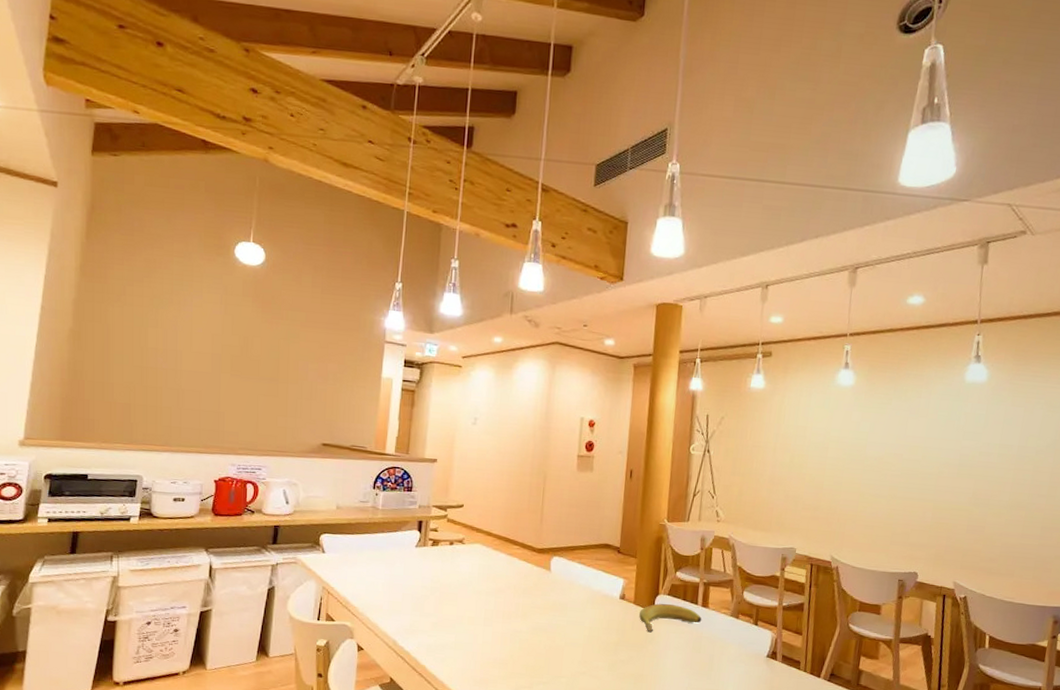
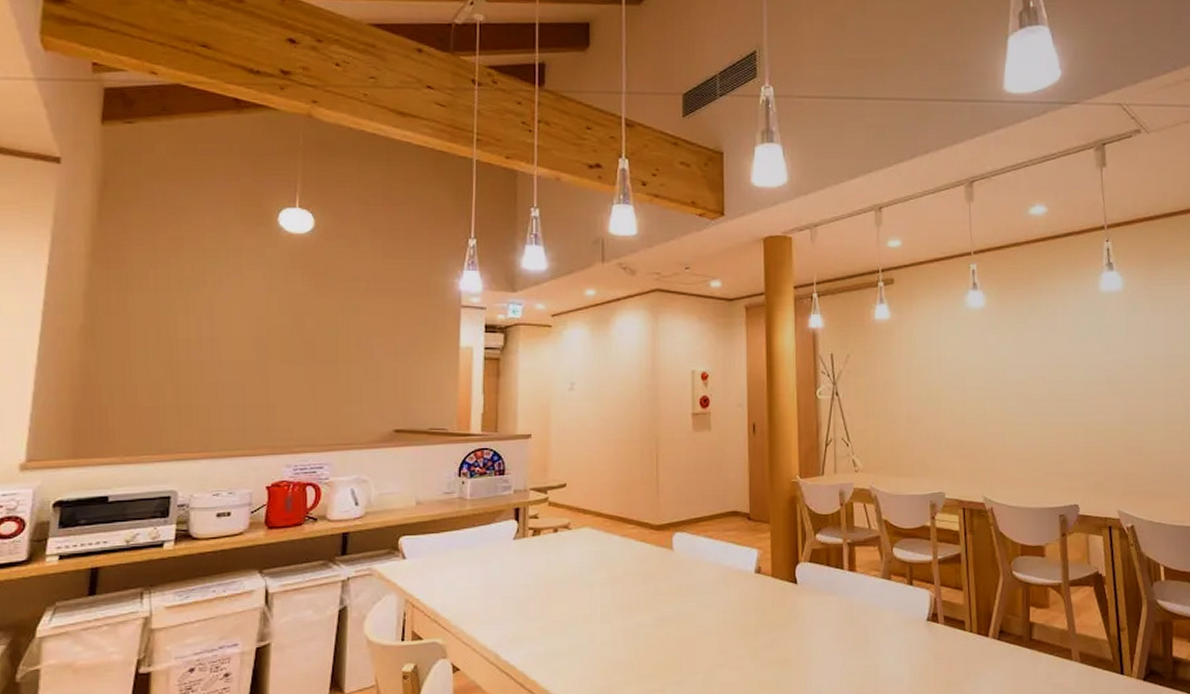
banana: present [639,603,702,633] -> none [779,573,850,608]

